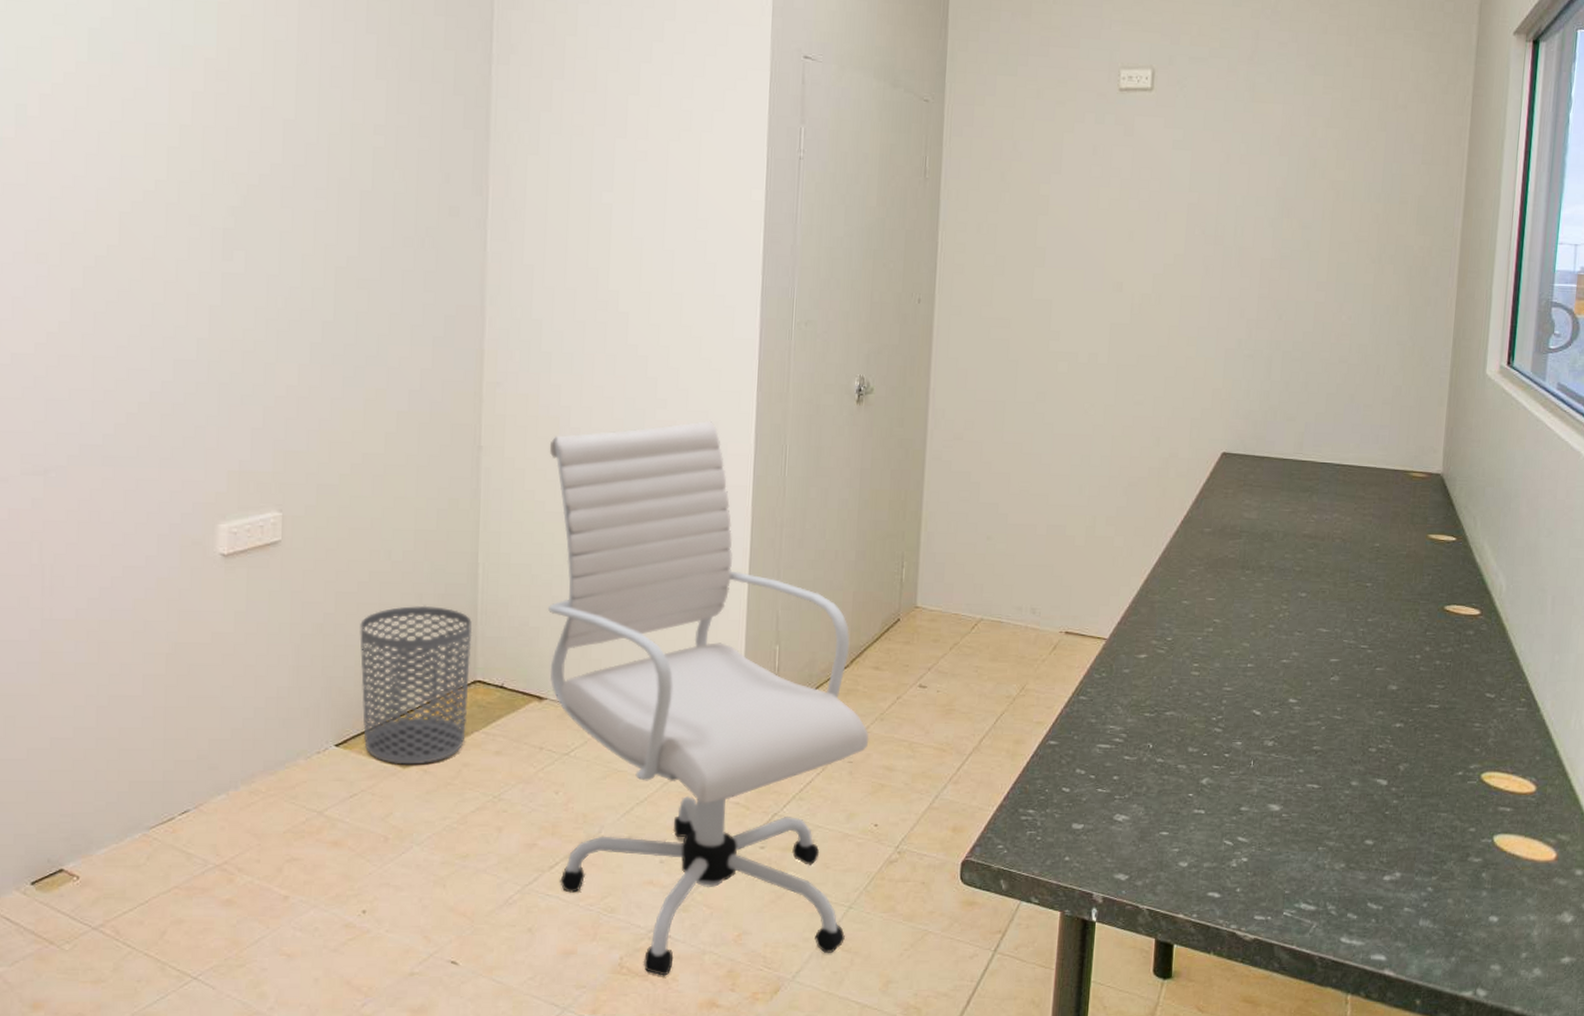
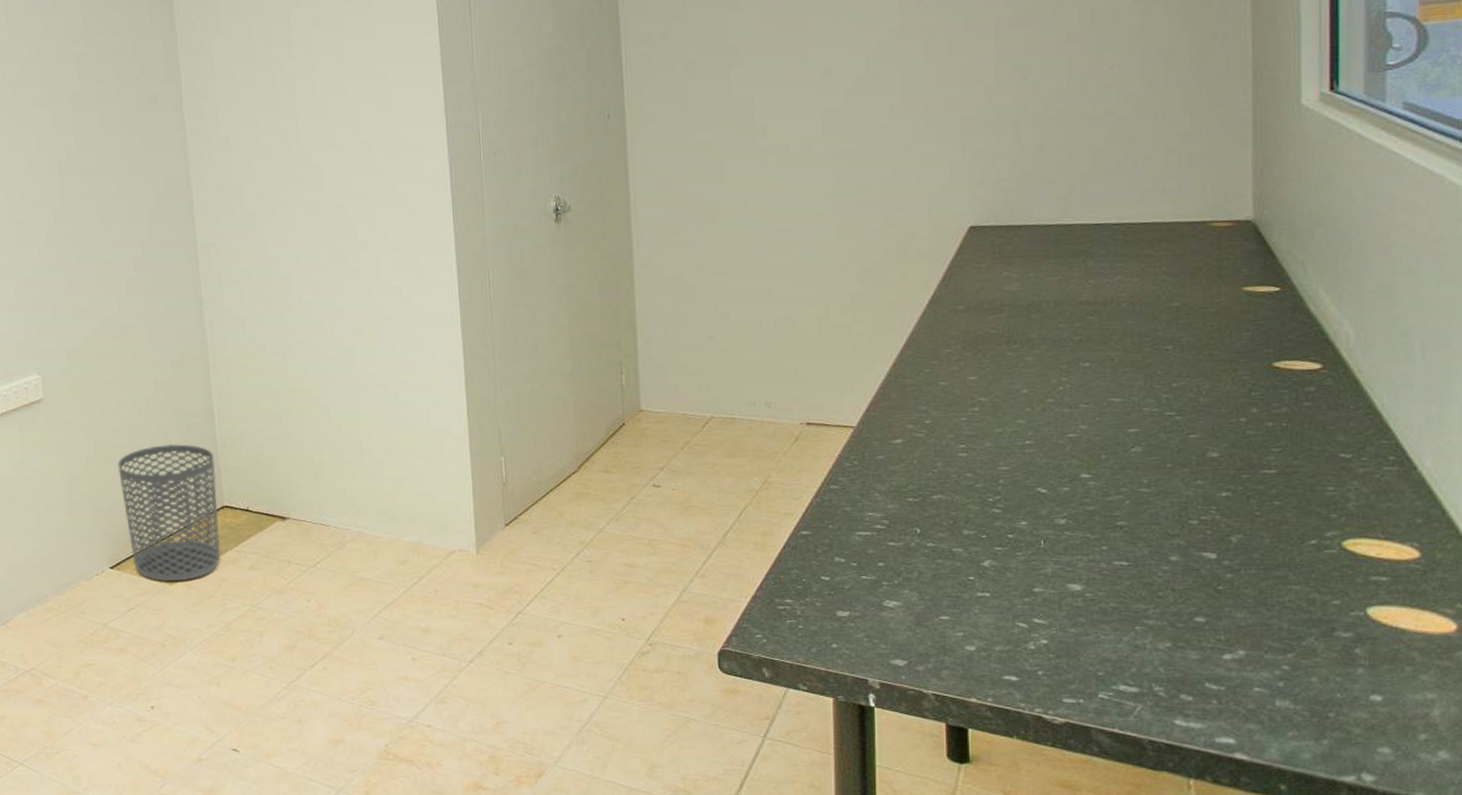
office chair: present [547,421,870,976] -> none [263,256,606,761]

